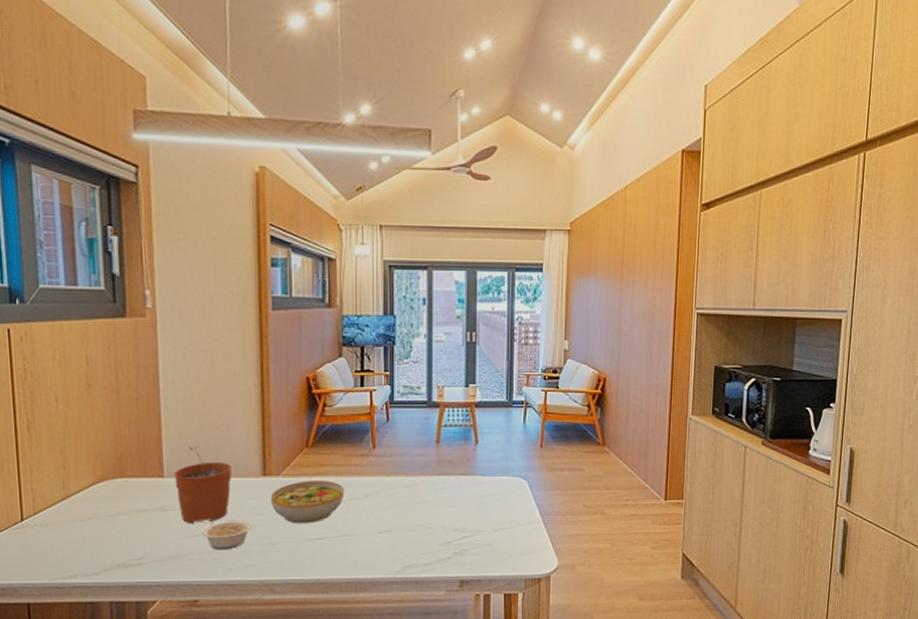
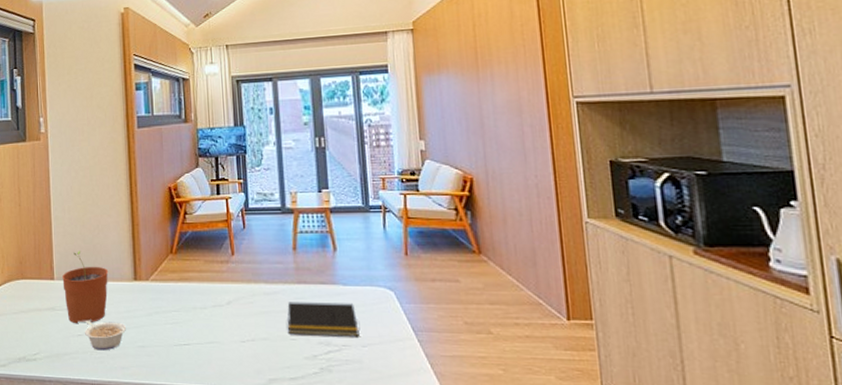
bowl: present [270,481,345,524] -> none [141,286,208,329]
notepad: none [425,492,493,524] -> present [287,302,360,337]

